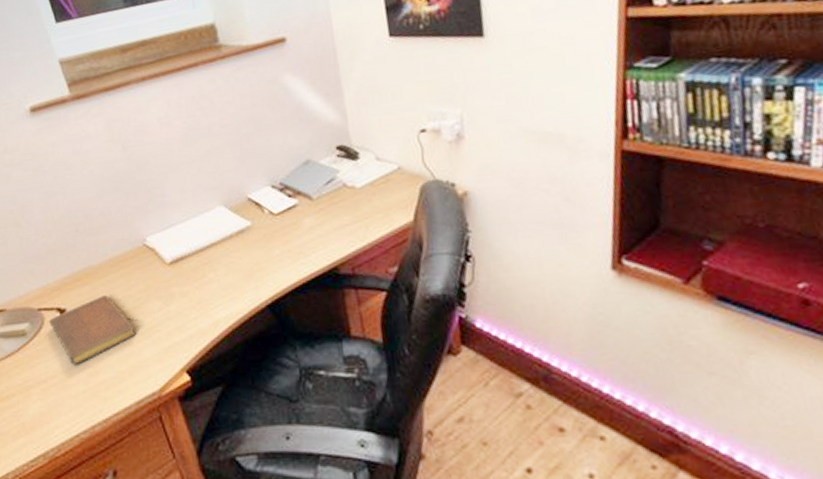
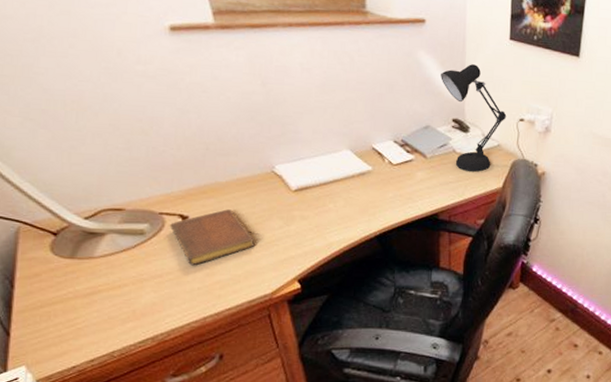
desk lamp: none [313,76,403,208] -> present [441,64,507,172]

